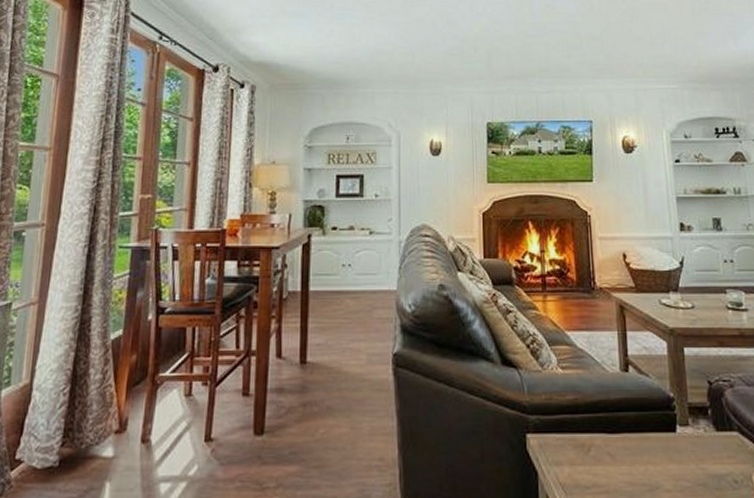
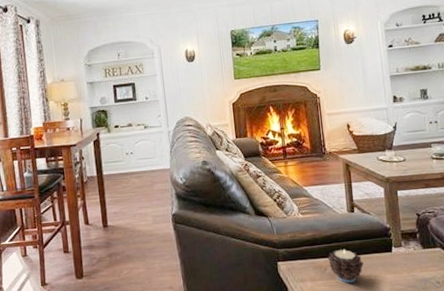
candle: none [592,422,639,472] -> present [327,249,364,283]

